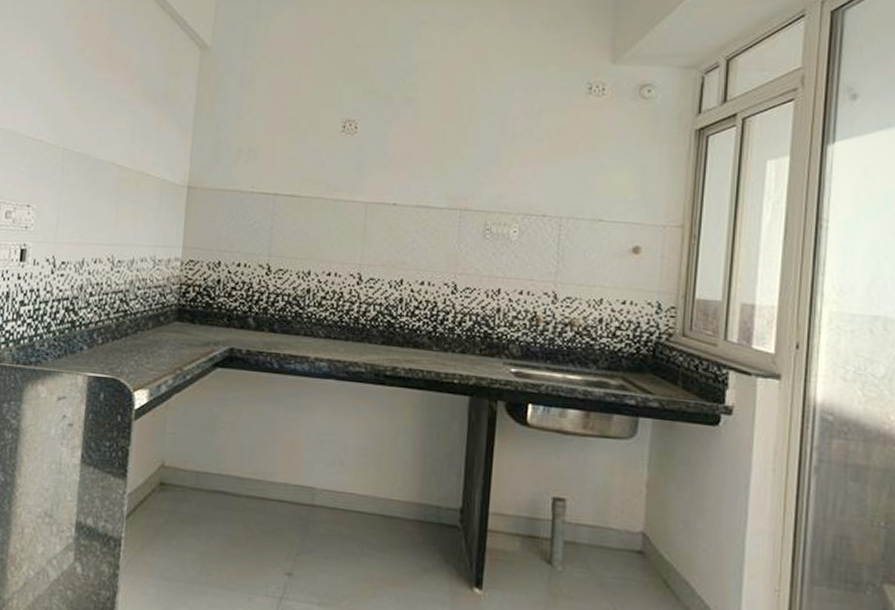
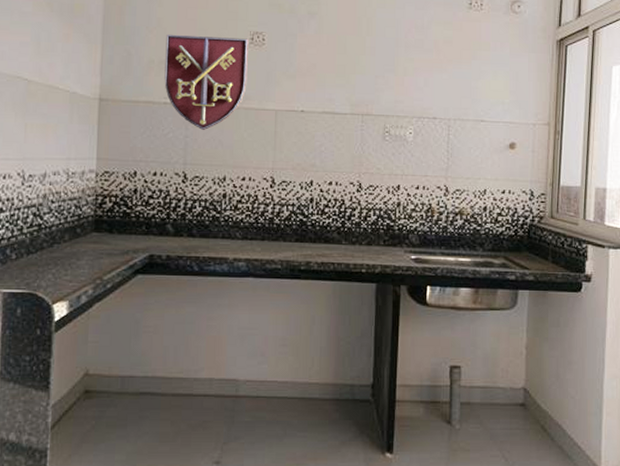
decorative shield: none [252,122,340,222] -> present [164,35,249,131]

